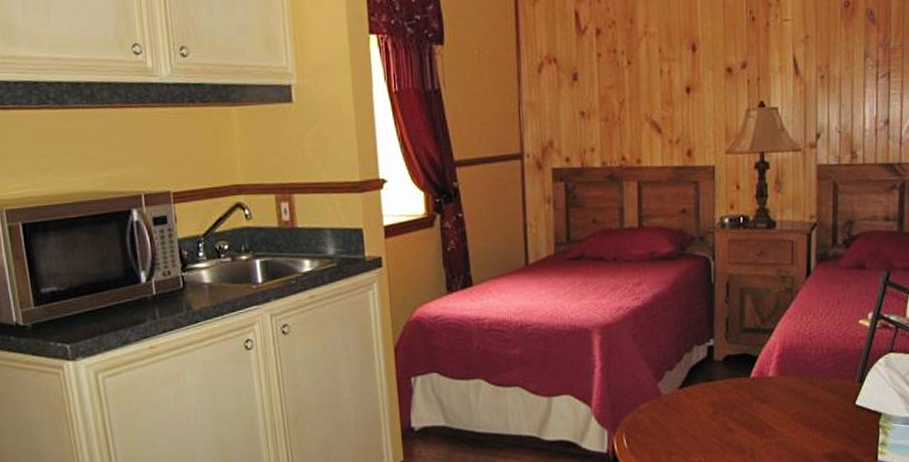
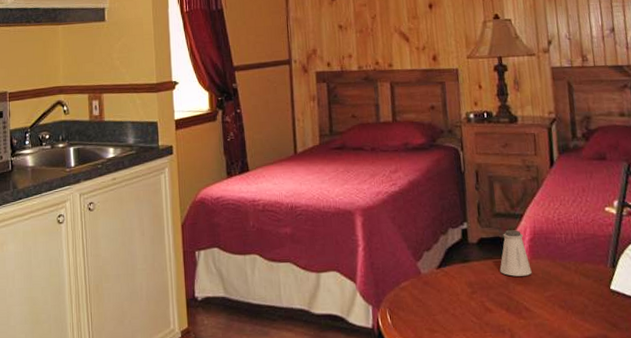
saltshaker: none [745,346,778,395] -> present [500,230,532,276]

